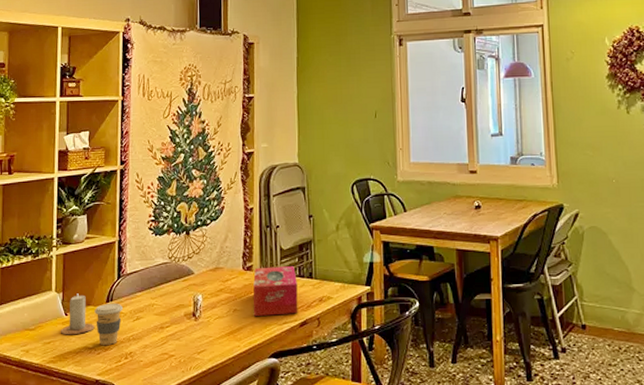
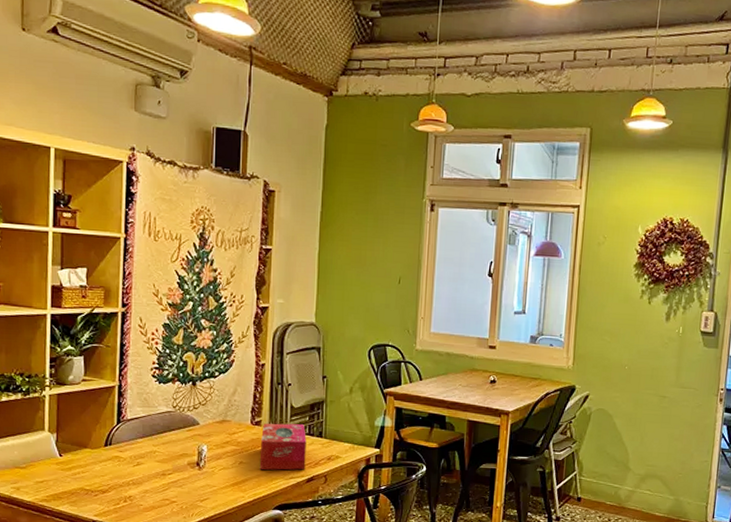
candle: present [61,293,95,335] -> none [55,435,92,476]
coffee cup: present [94,303,123,345] -> none [91,447,122,488]

